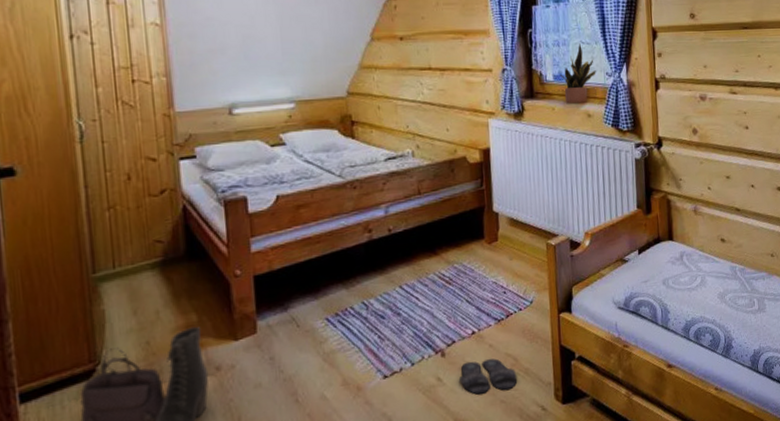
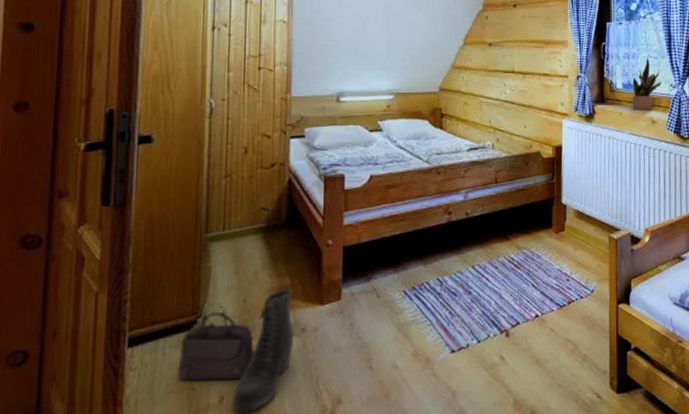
slippers: present [458,358,518,395] -> none [520,342,575,377]

